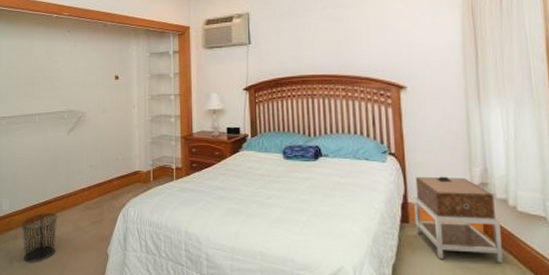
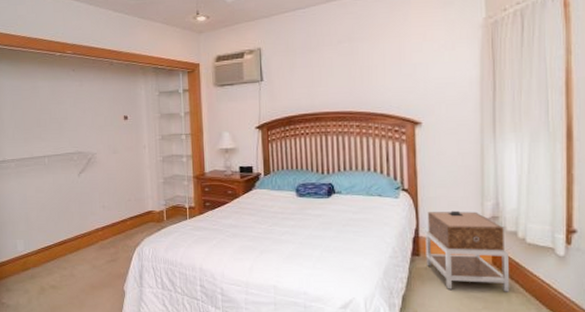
waste bin: present [21,212,58,263] -> none [37,252,73,301]

